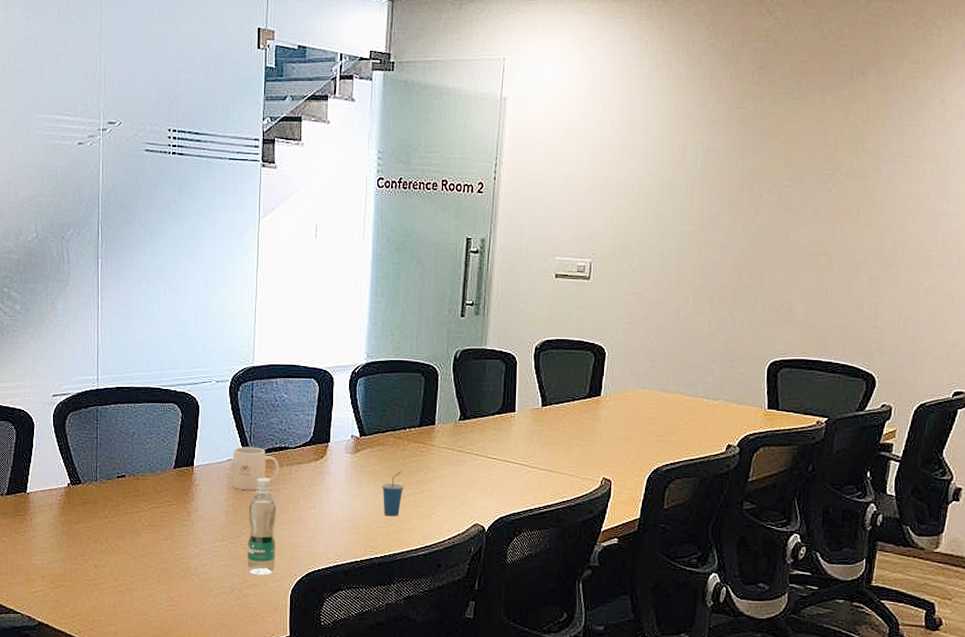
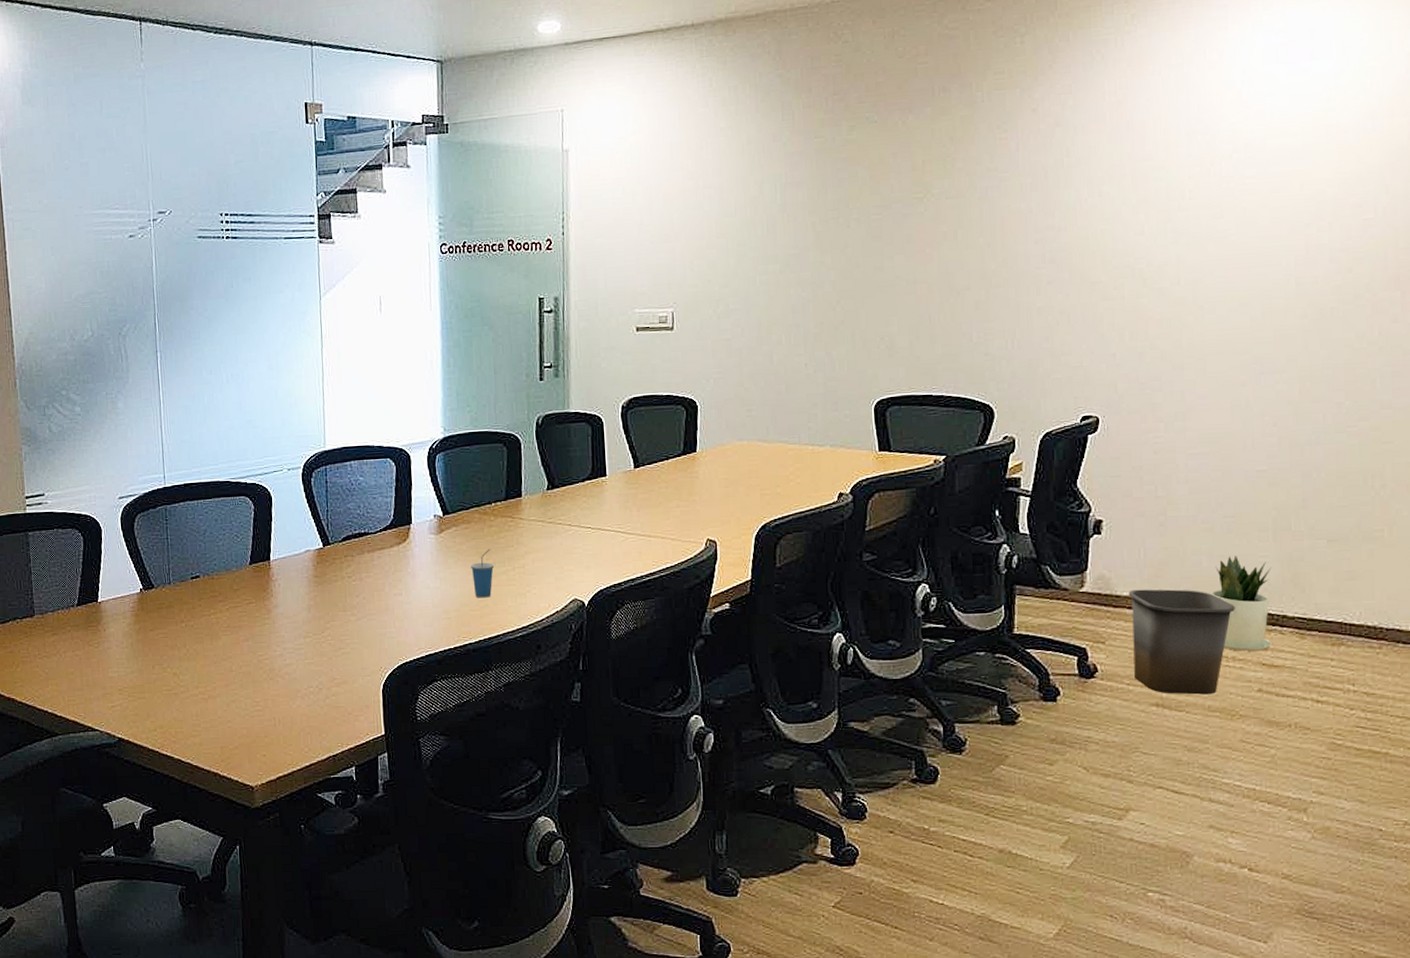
mug: present [232,446,279,491] -> none [310,535,361,582]
bottle: present [247,478,277,576] -> none [331,567,364,672]

